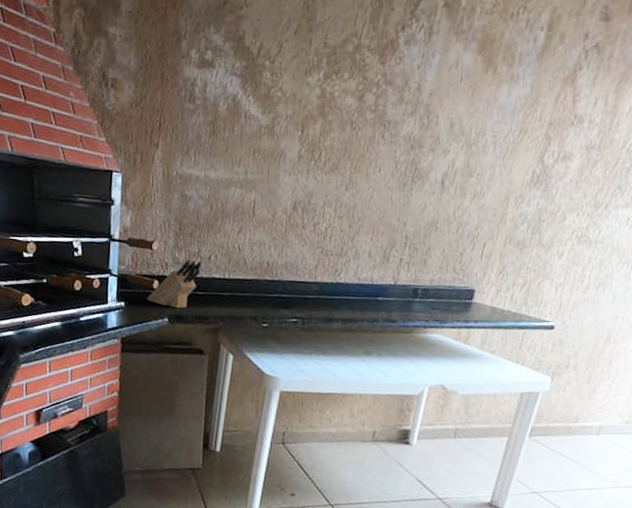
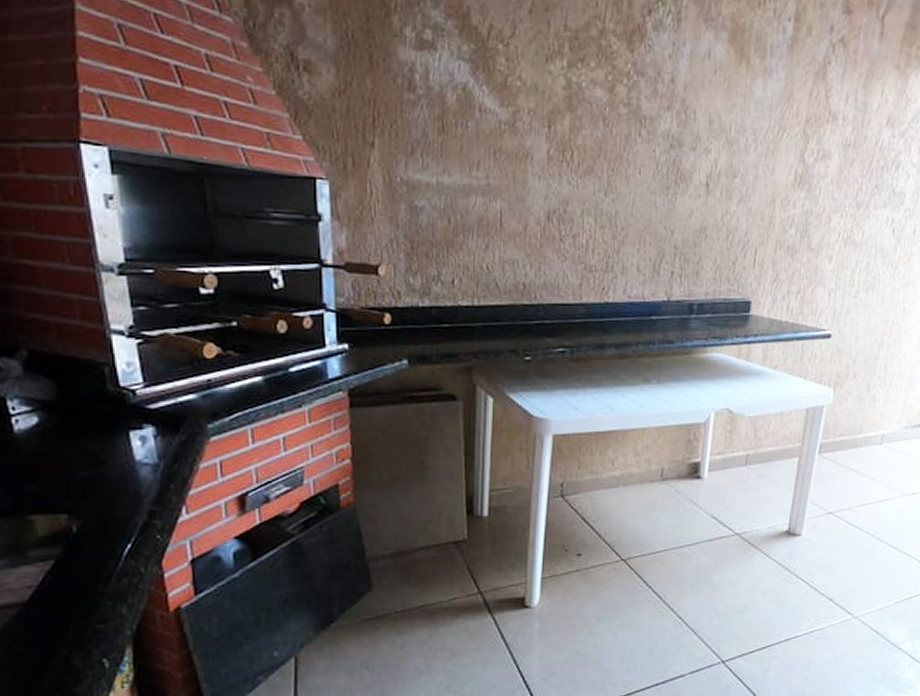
knife block: present [147,259,202,309] -> none [378,285,443,347]

